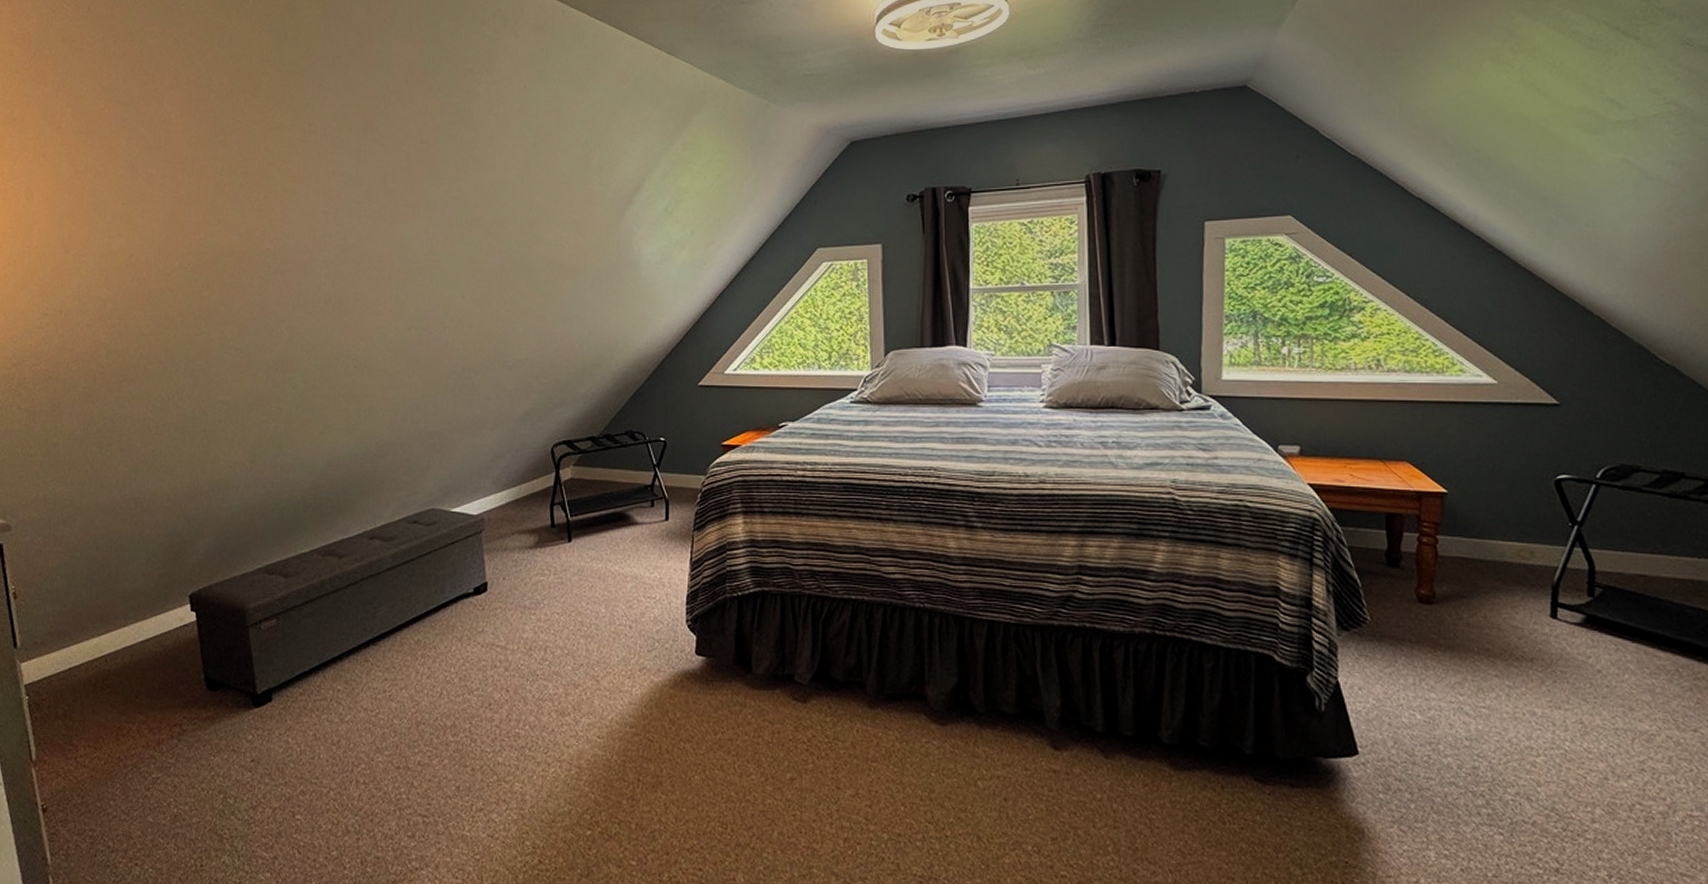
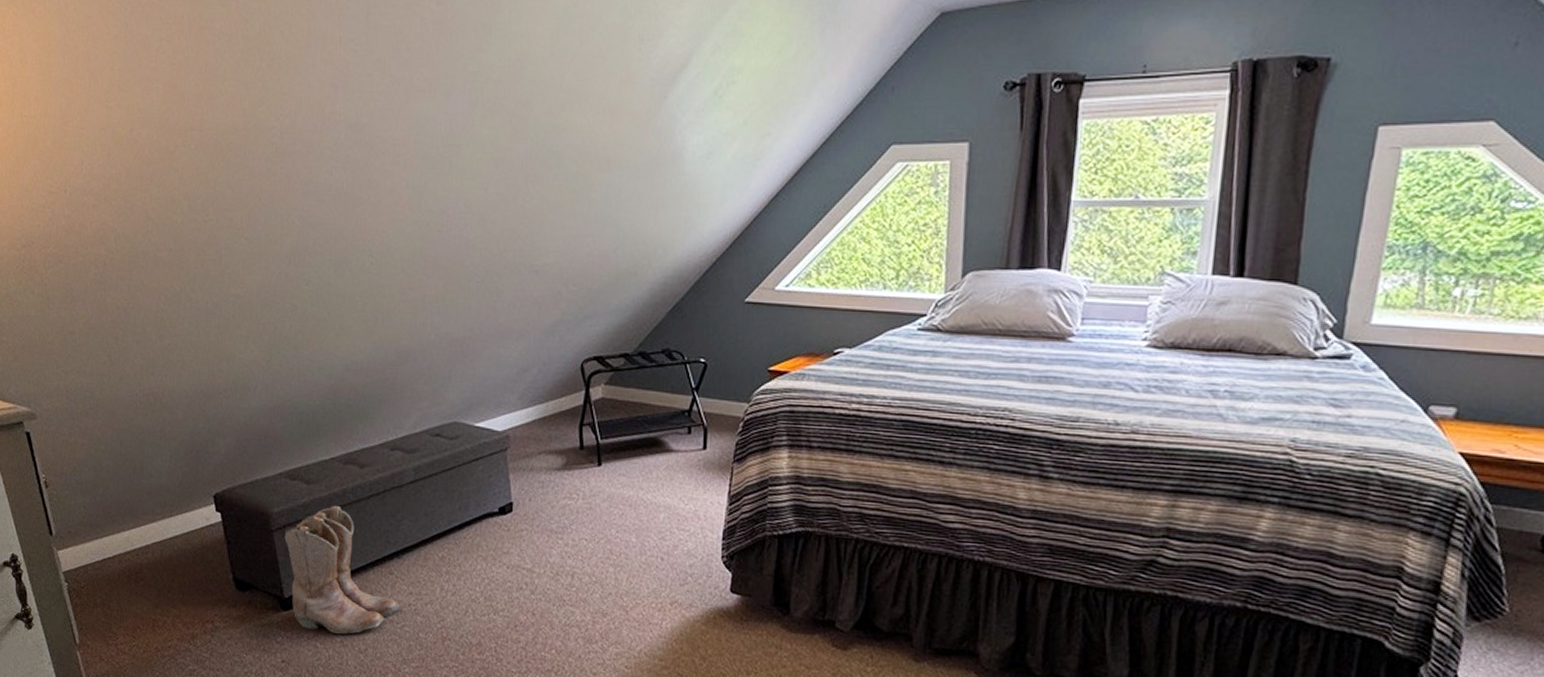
boots: none [260,596,376,727] -> present [284,505,401,634]

